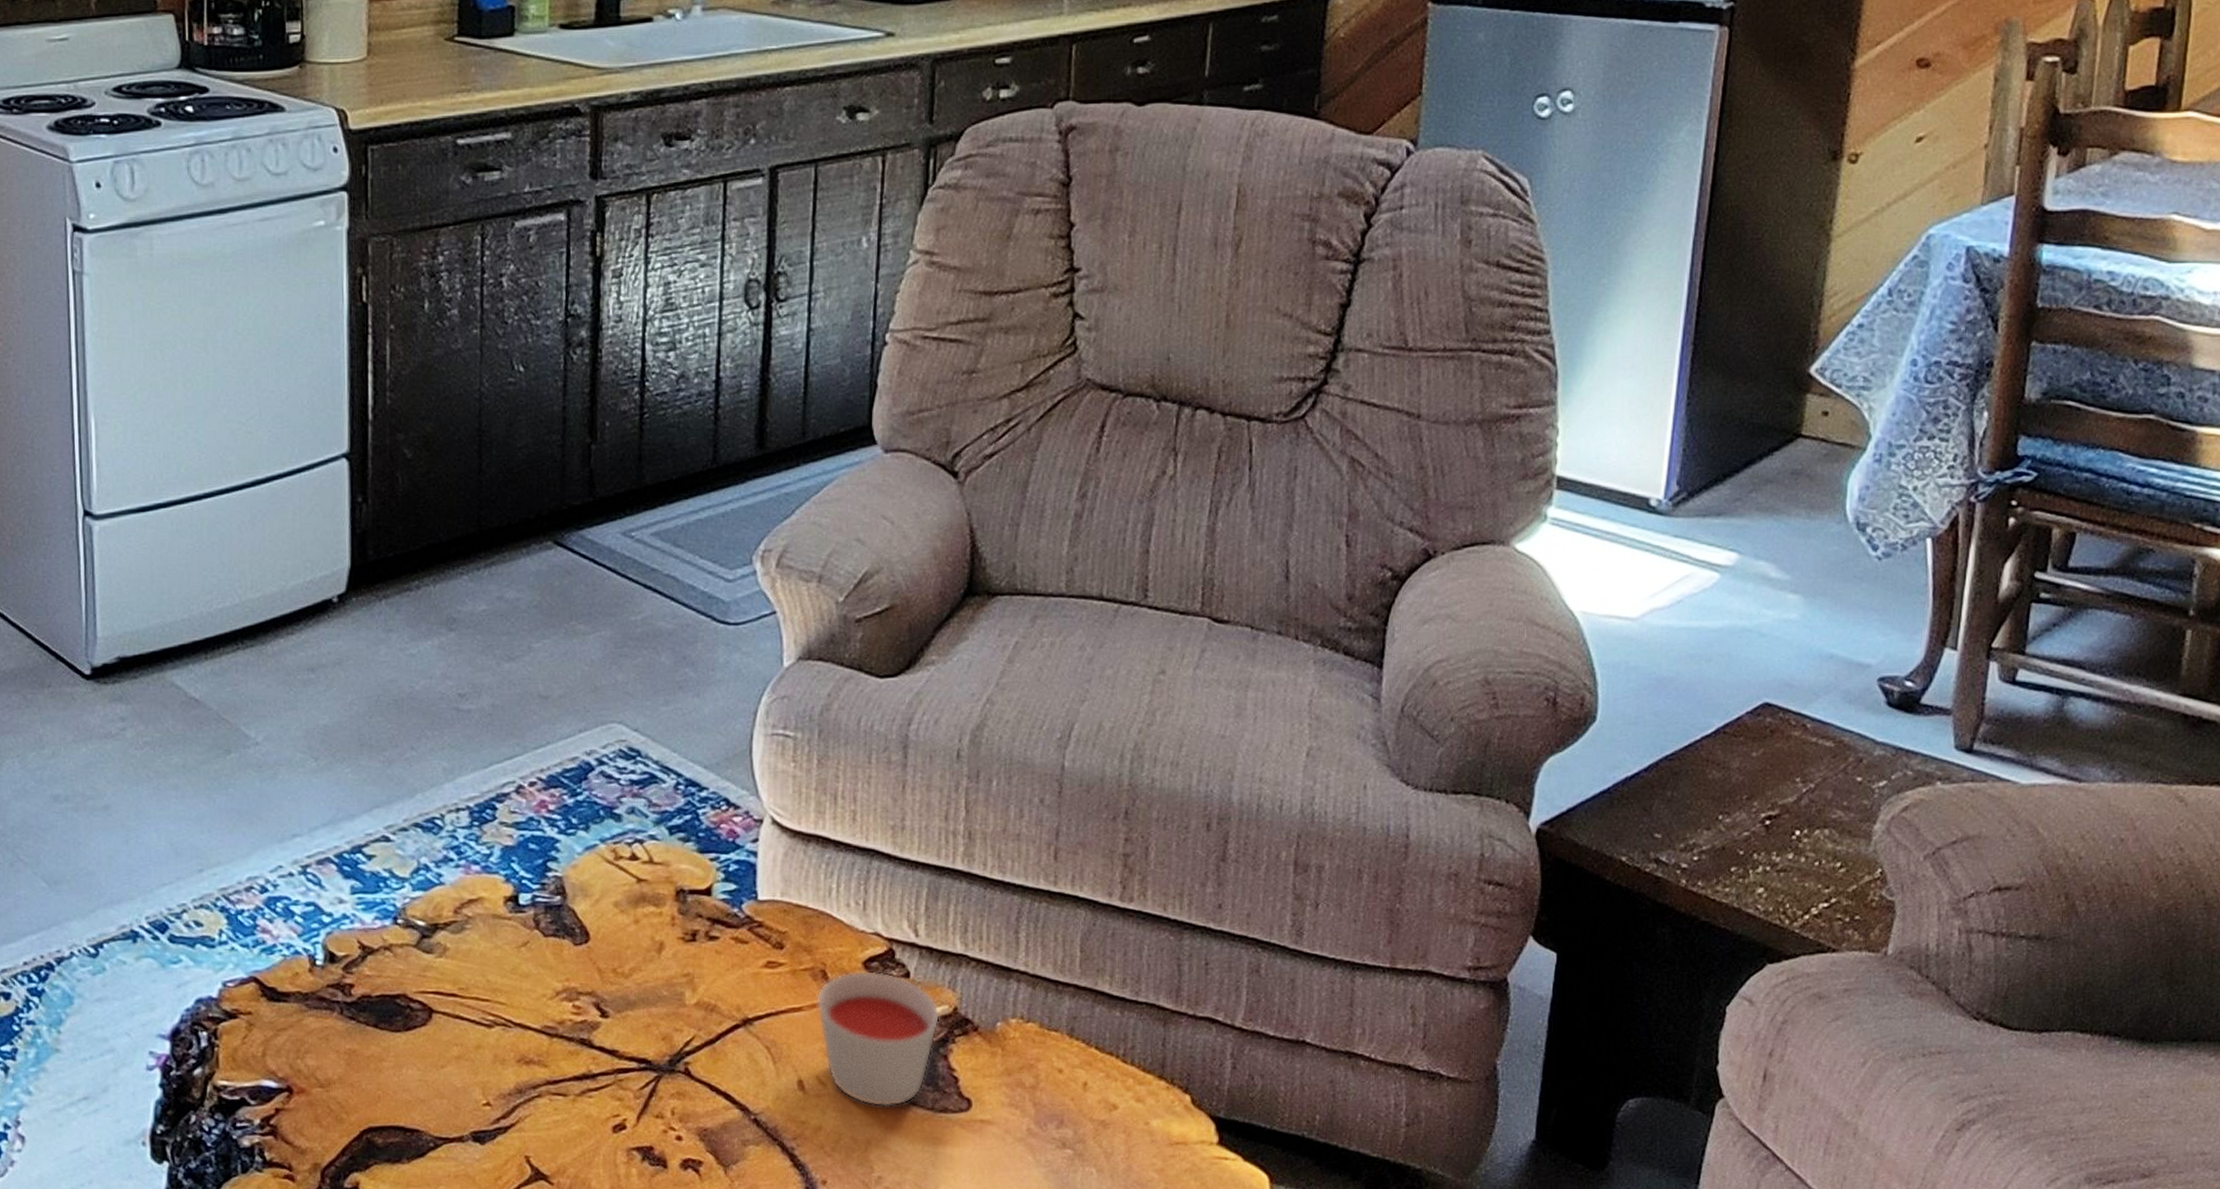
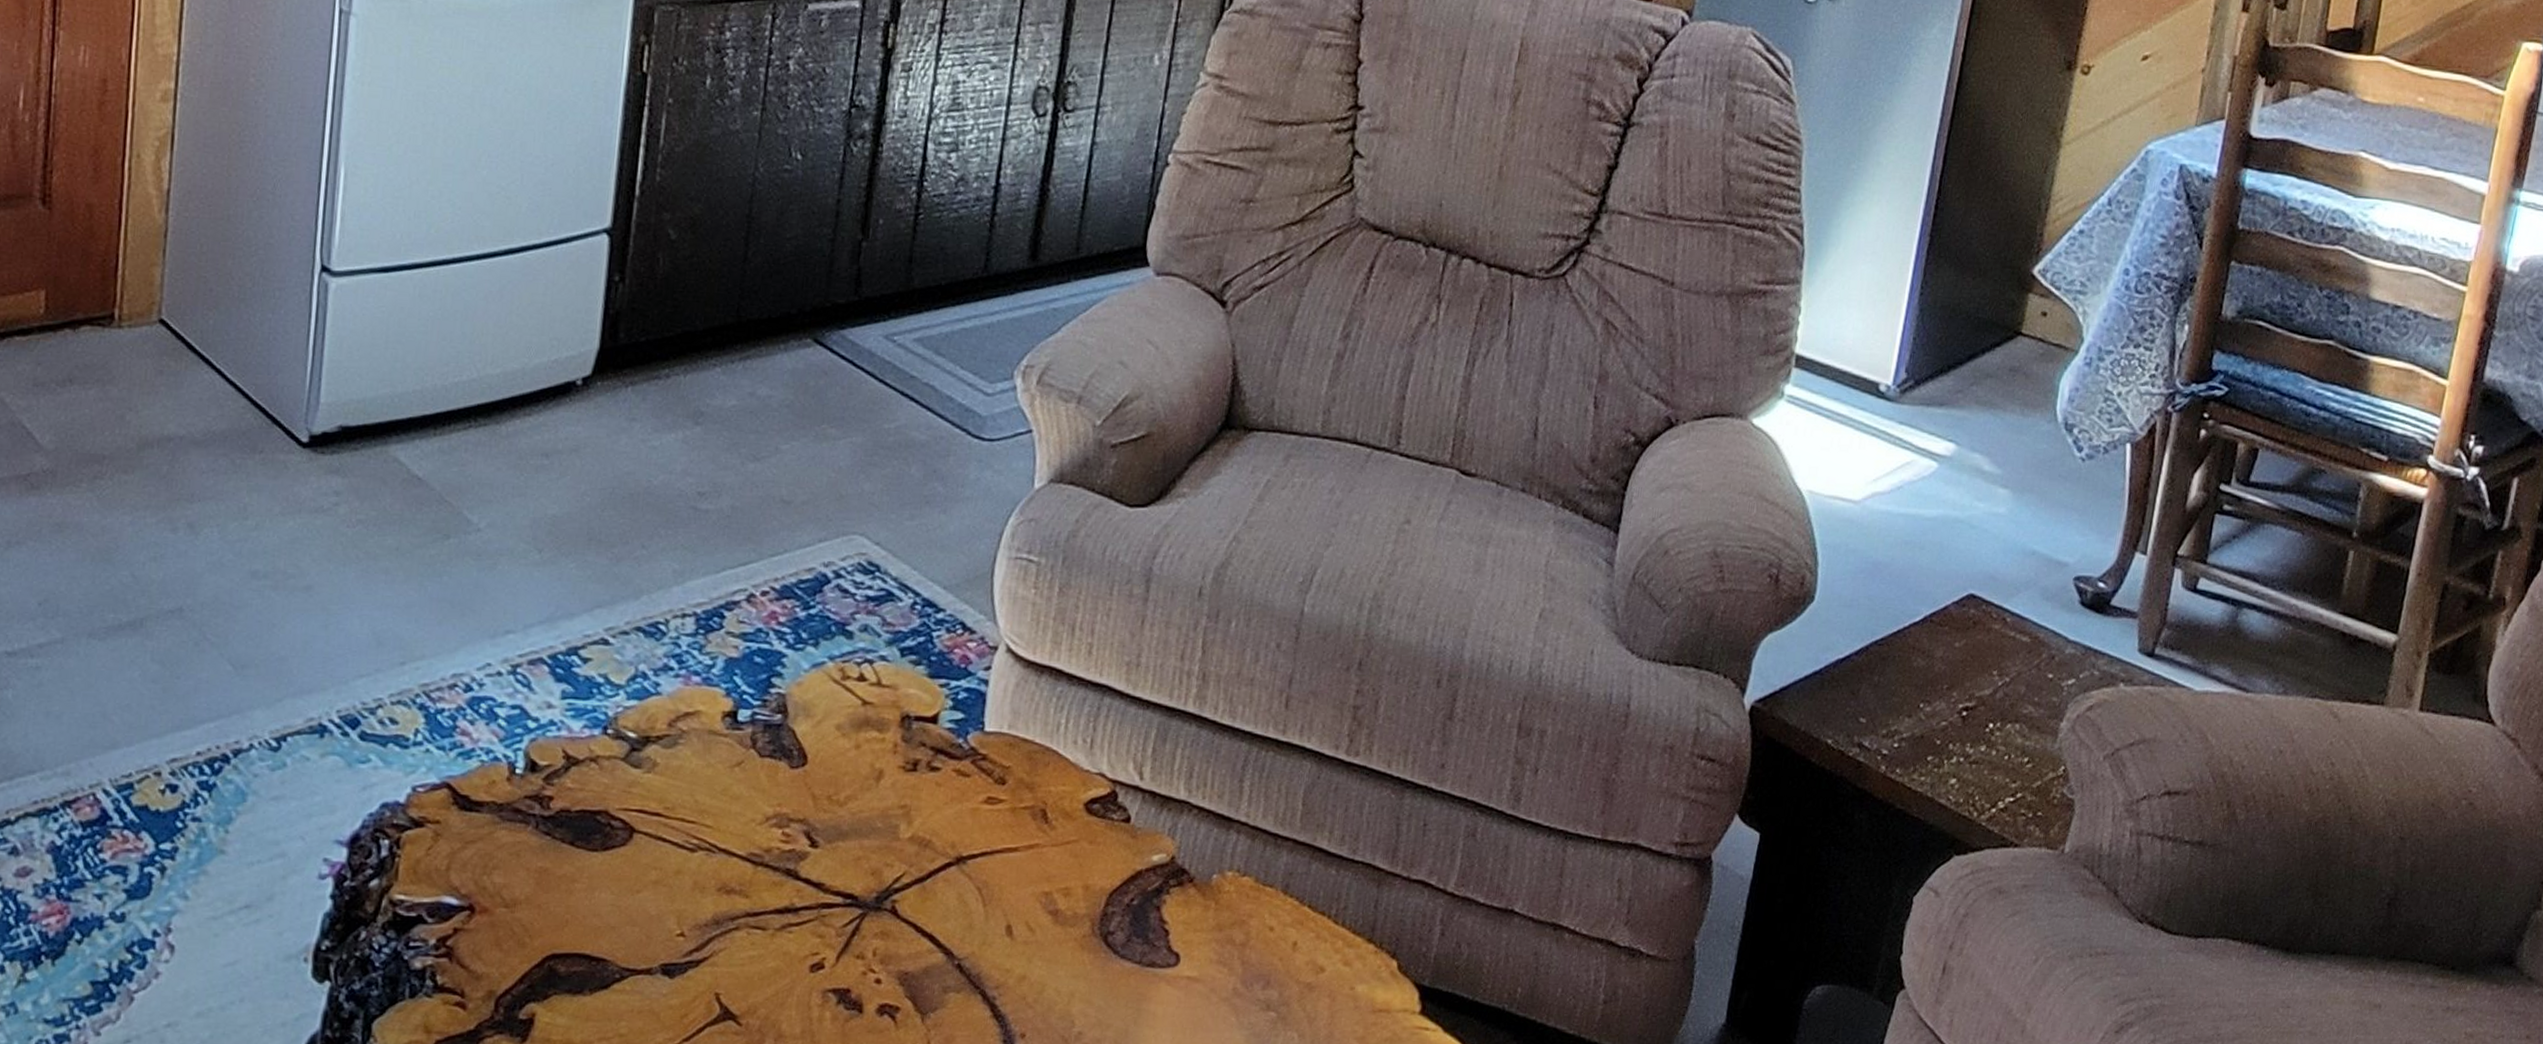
candle: present [816,970,940,1108] -> none [1032,812,1158,959]

